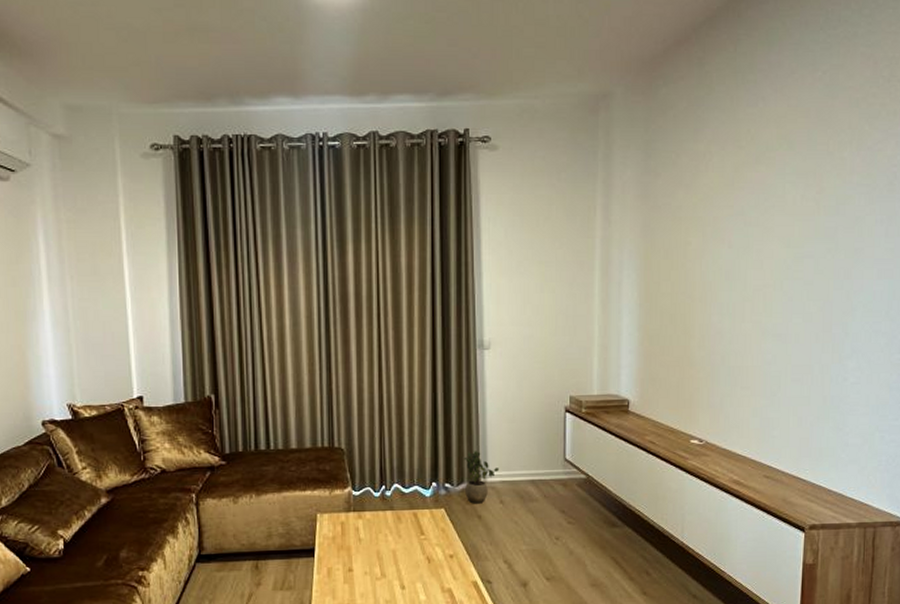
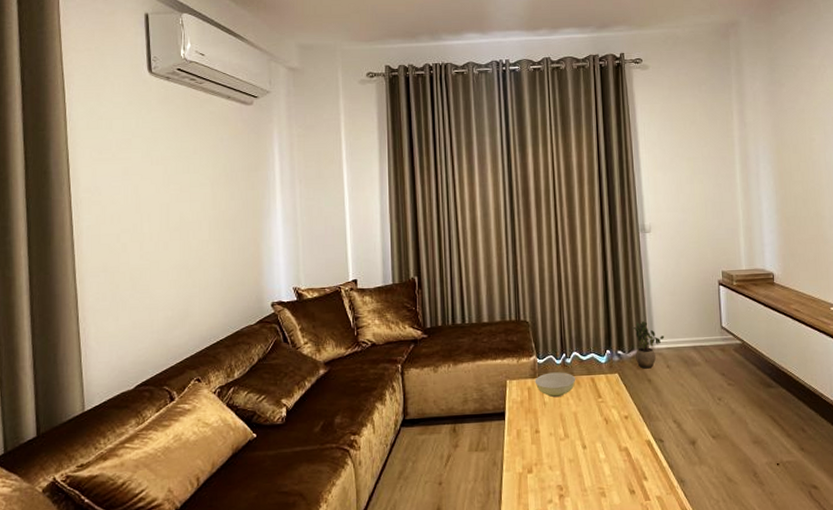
bowl: none [349,506,396,534] -> present [535,372,576,398]

